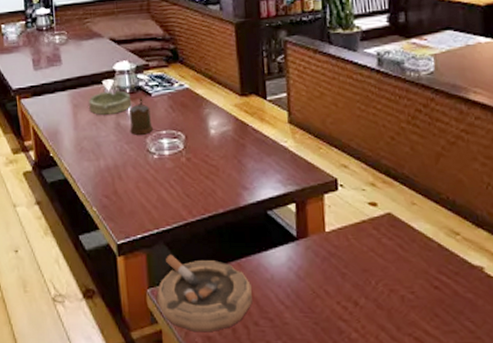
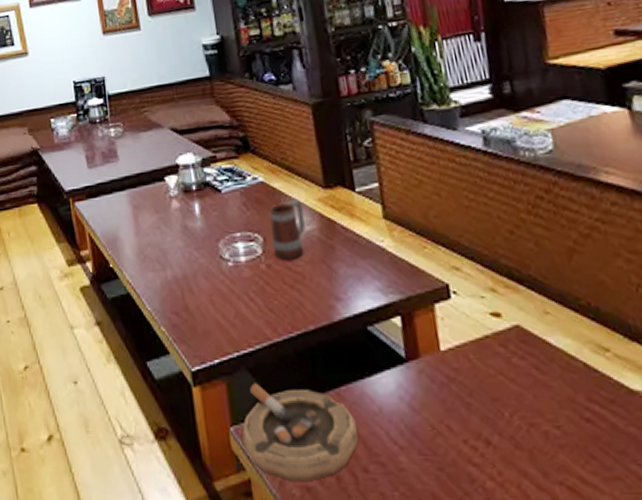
ashtray: present [88,90,132,116] -> none [150,187,200,218]
beer mug: present [128,97,153,135] -> none [196,194,225,239]
beer mug: none [192,103,222,156] -> present [269,198,306,261]

